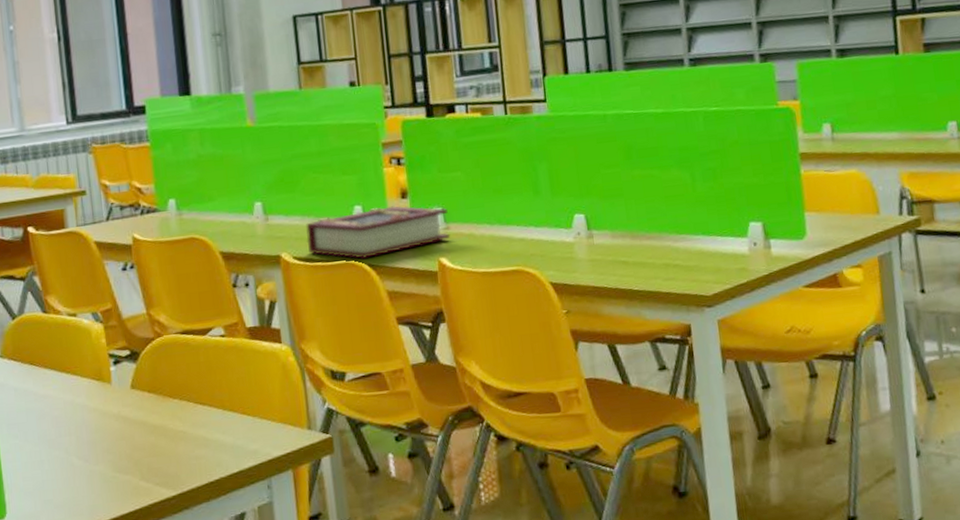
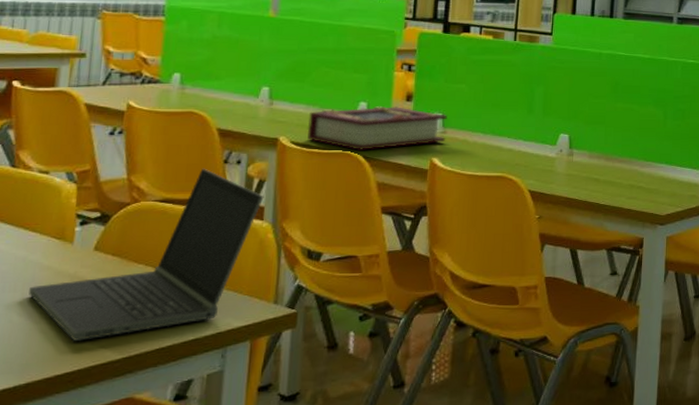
laptop computer: none [82,294,278,480] -> present [29,168,264,341]

